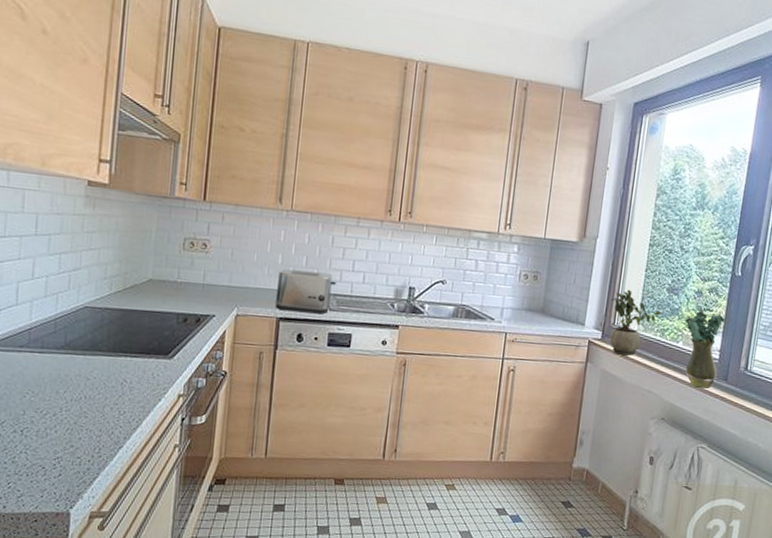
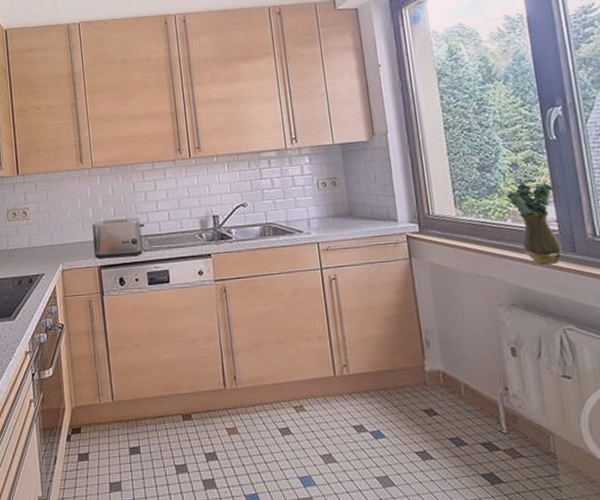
potted plant: present [609,289,662,356] -> none [418,176,478,244]

